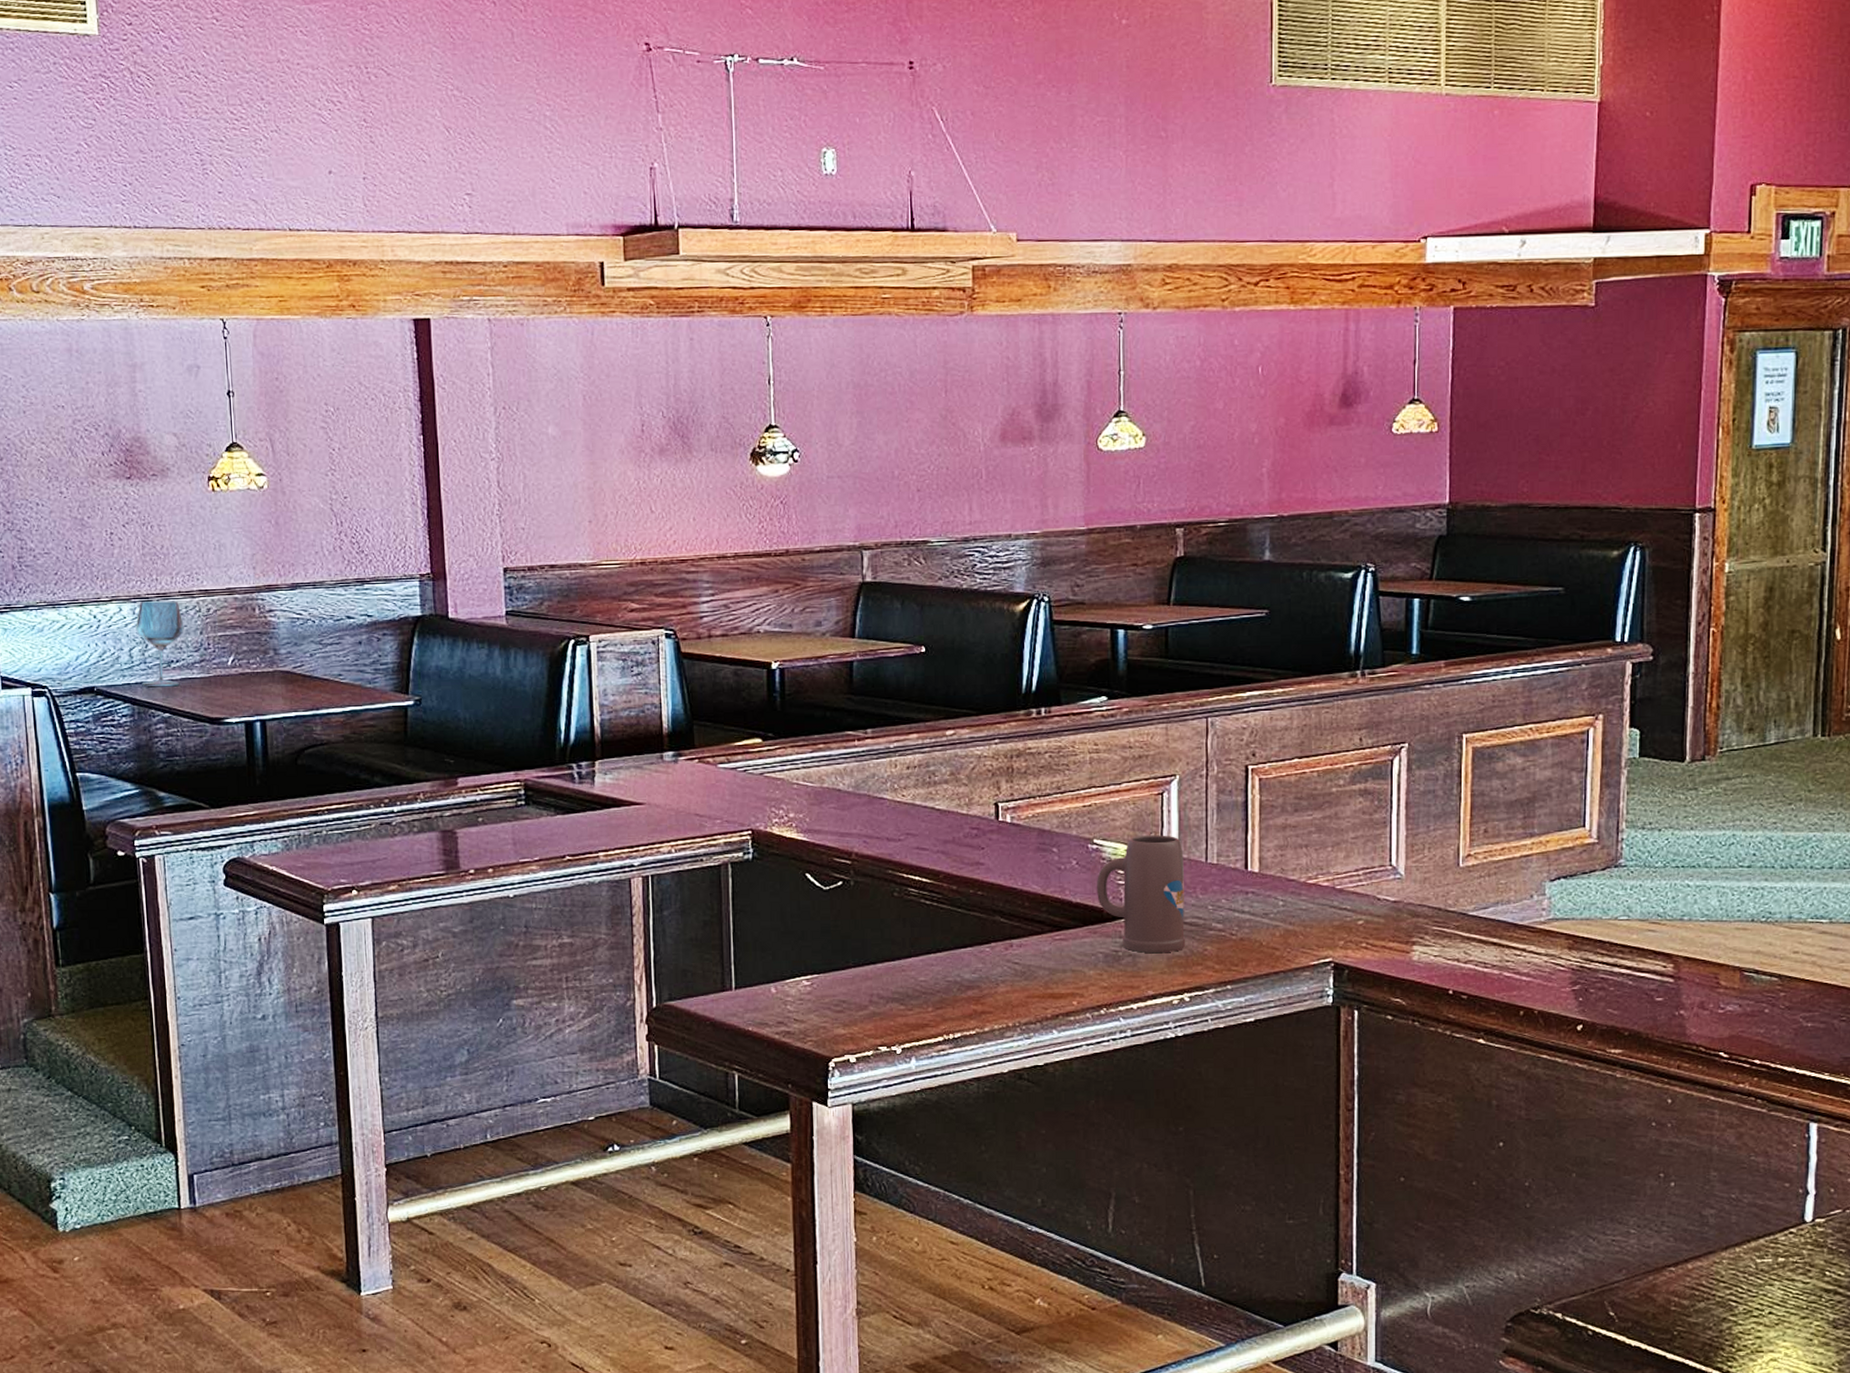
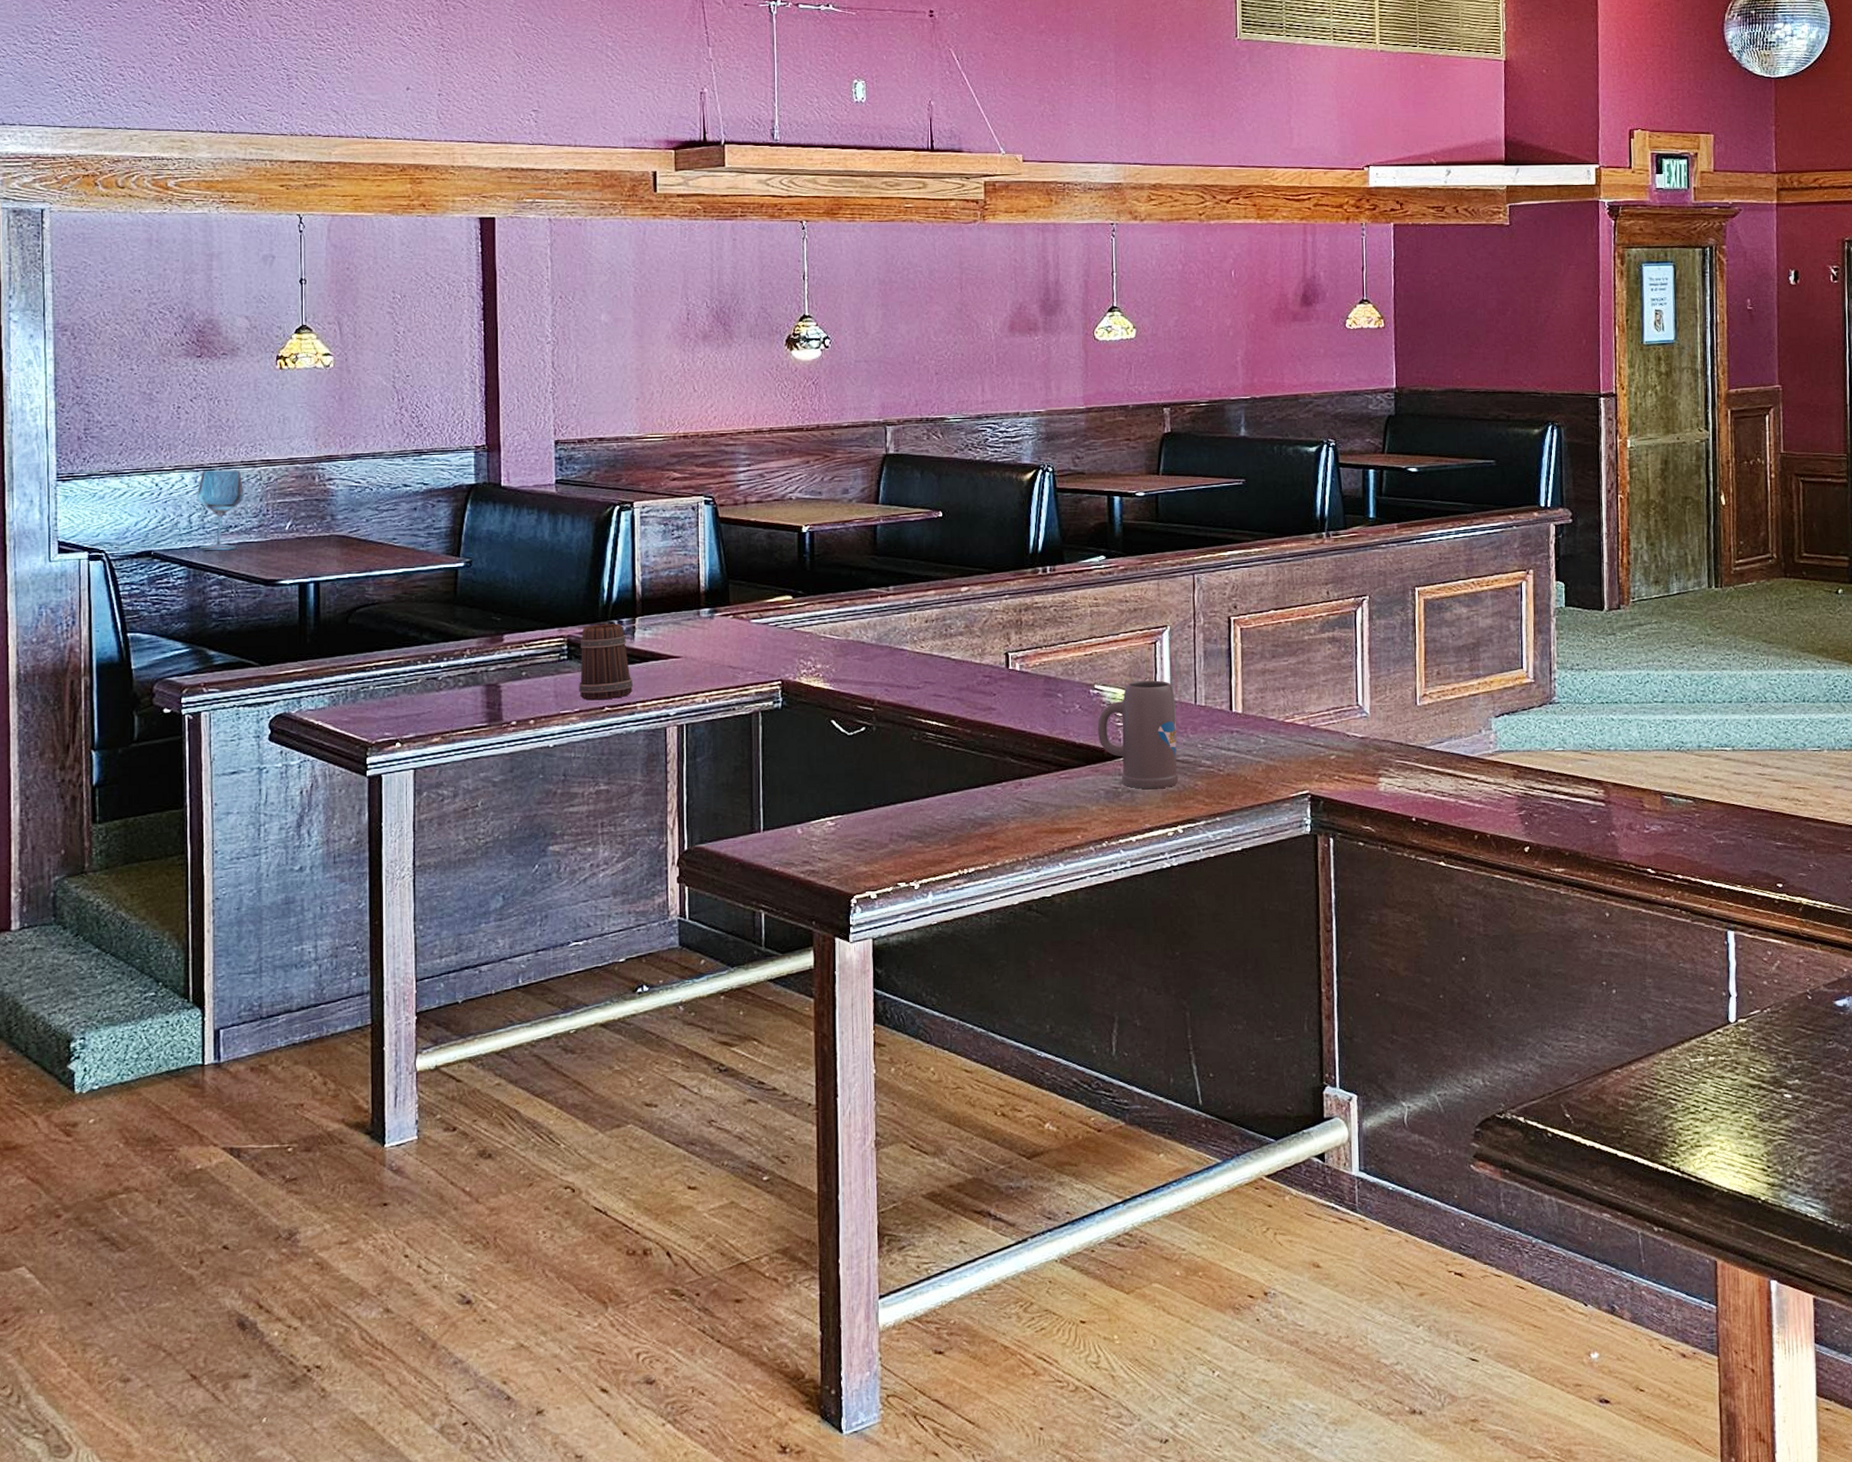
beer mug: none [538,767,595,849] -> present [579,623,634,701]

